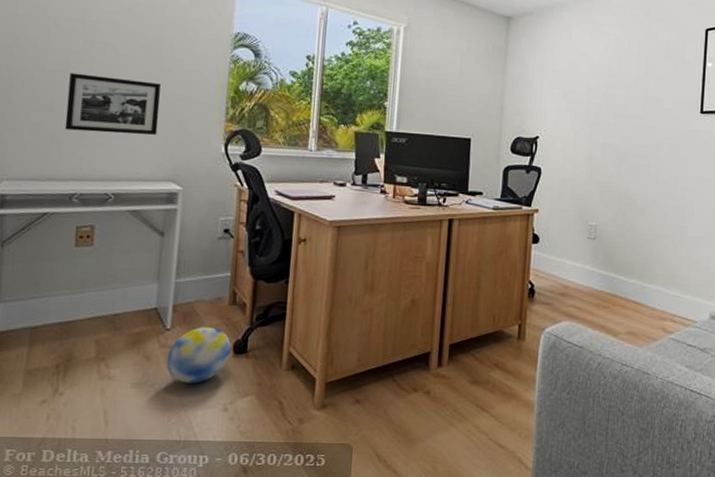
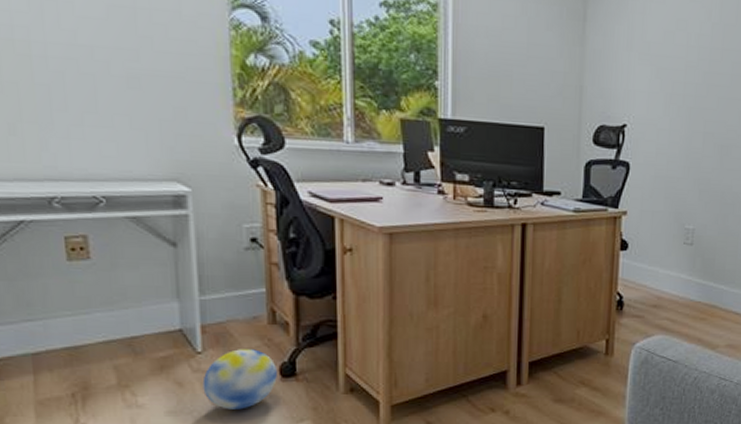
picture frame: present [65,73,161,135] -> none [17,41,148,123]

